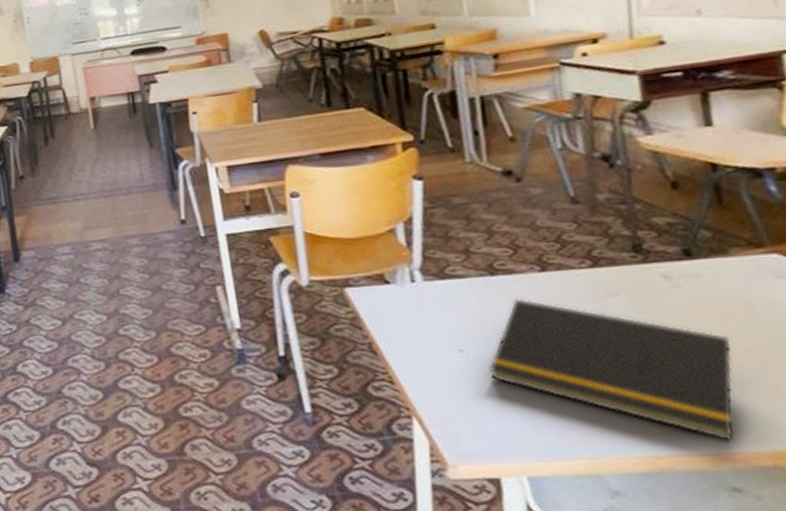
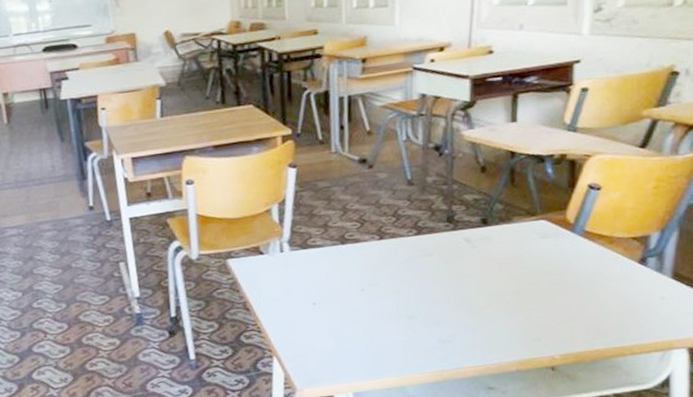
notepad: present [489,298,735,442] -> none [333,261,504,357]

